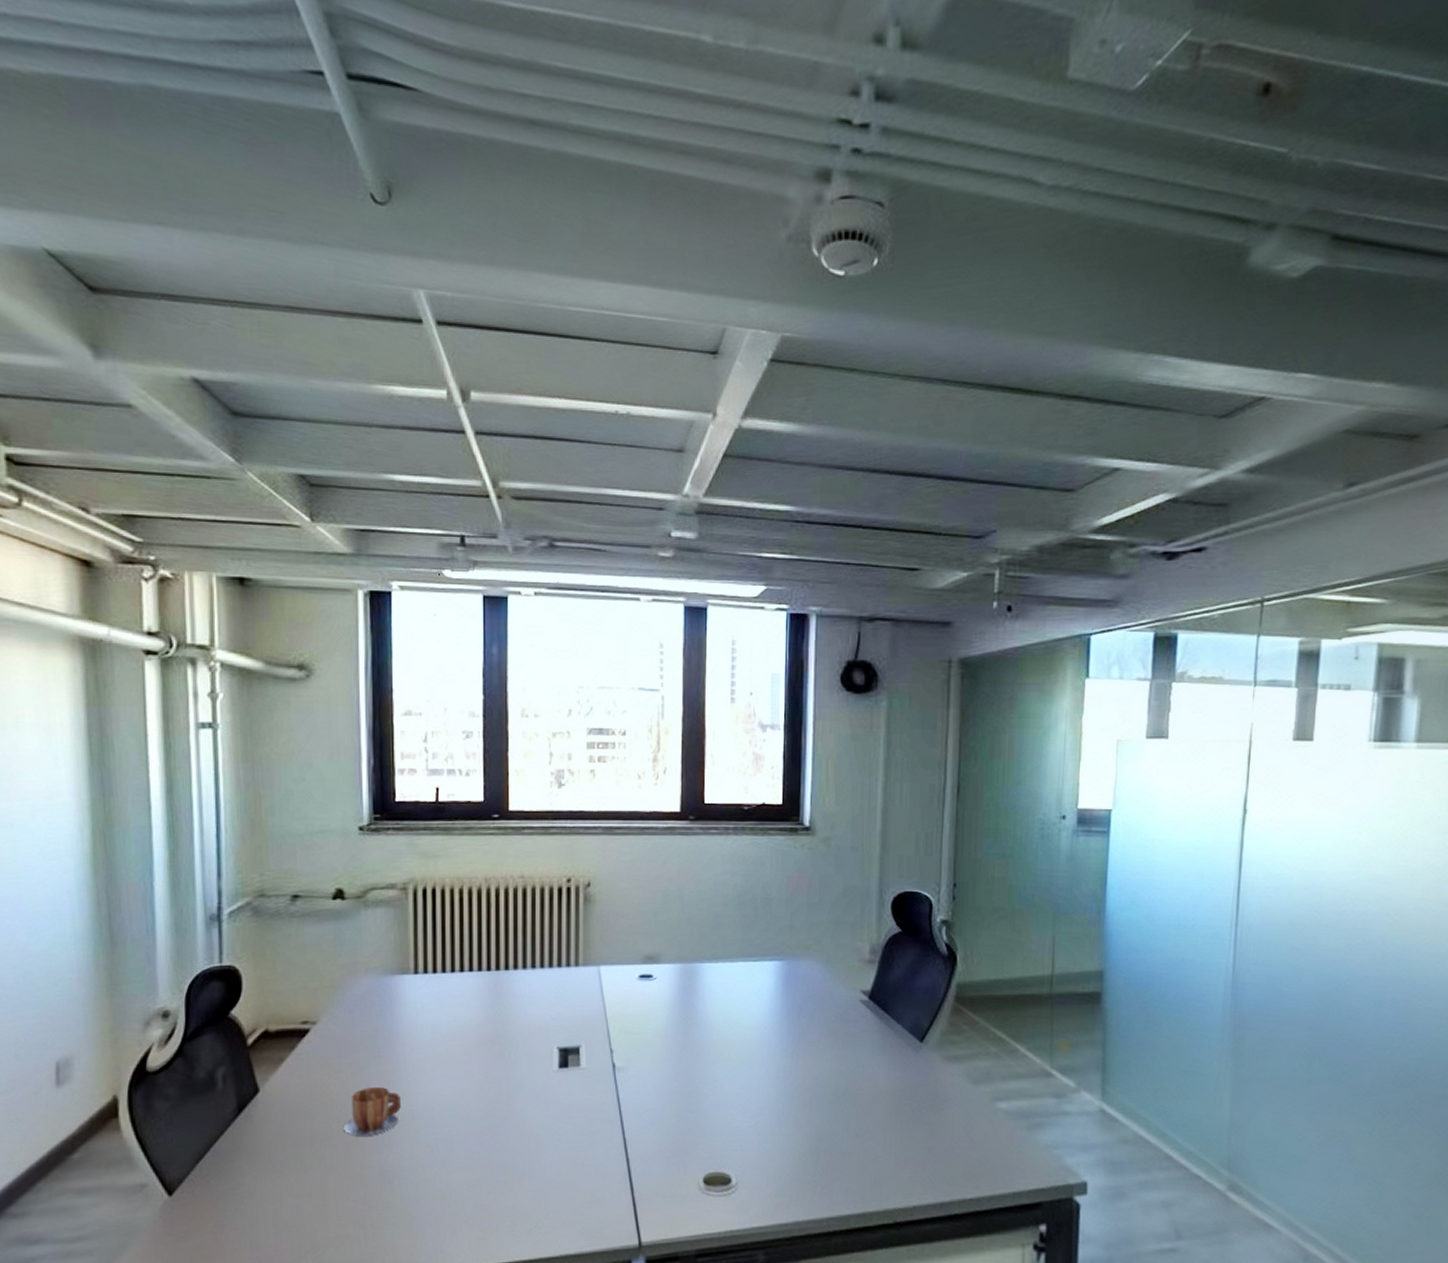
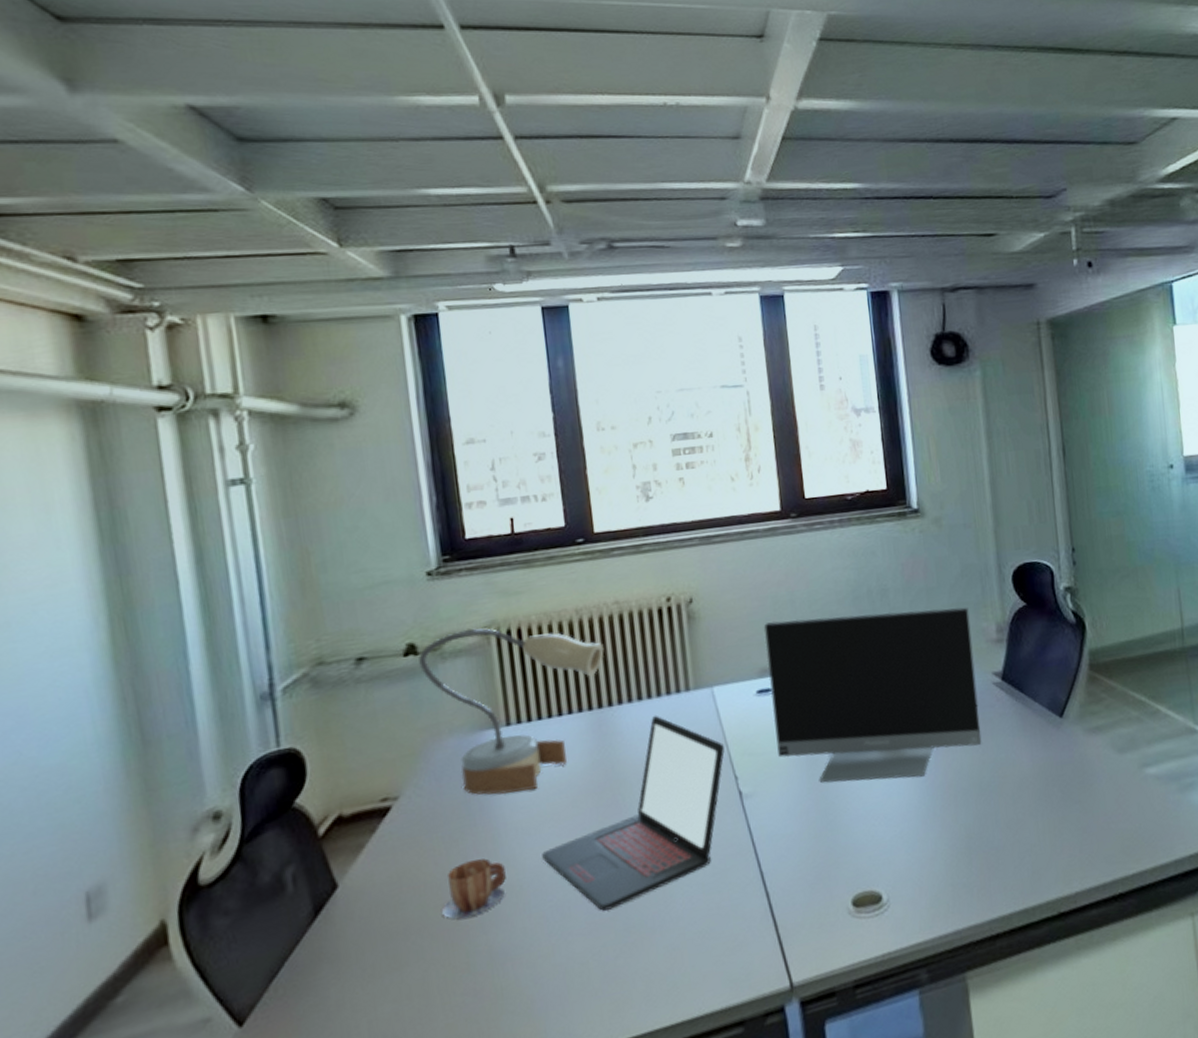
table lamp: none [345,883,507,1034] -> present [419,628,604,795]
laptop: none [434,983,604,1151] -> present [542,715,725,911]
monitor: none [651,913,846,1077] -> present [764,607,982,783]

